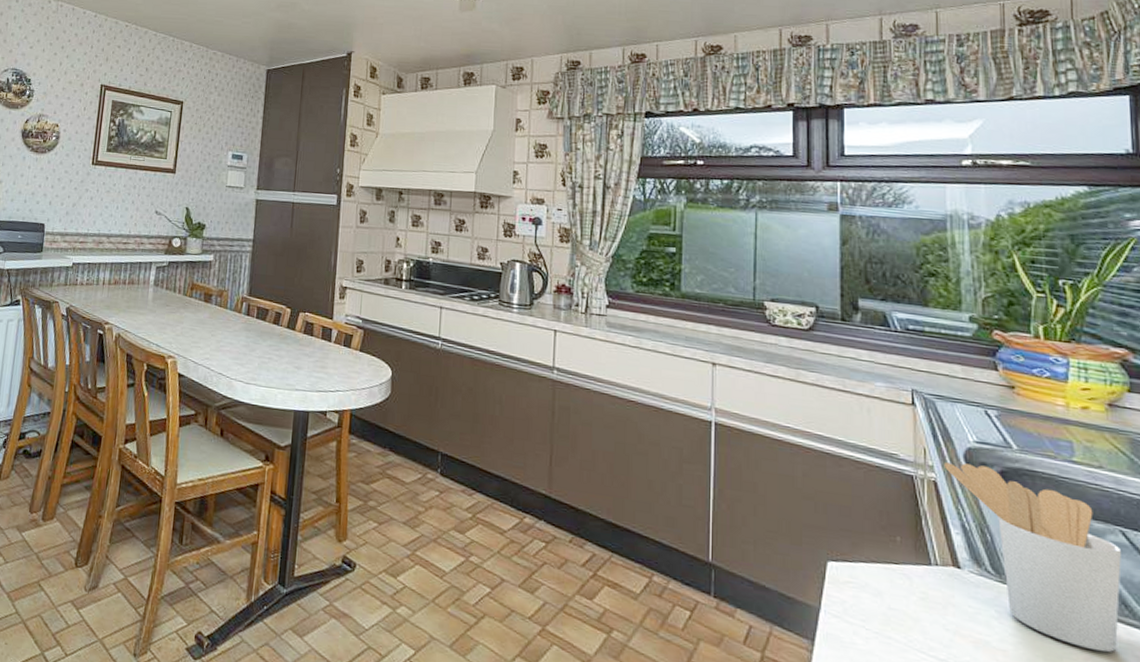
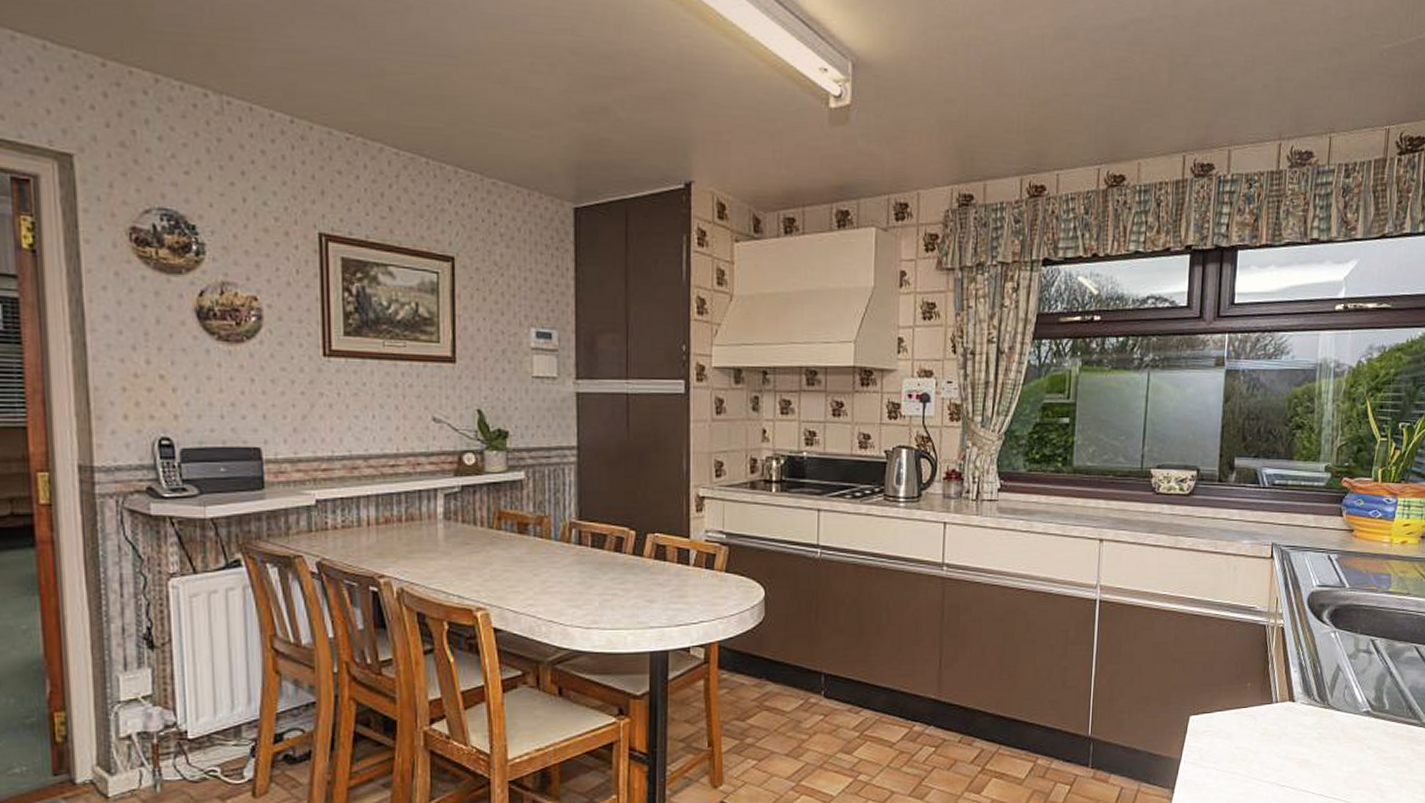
utensil holder: present [943,462,1121,653] -> none [1290,607,1413,751]

